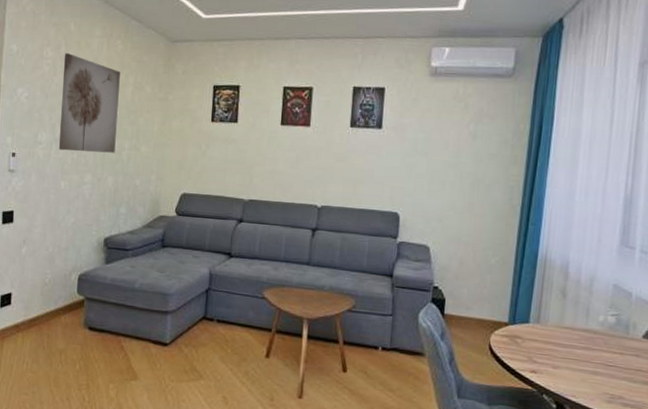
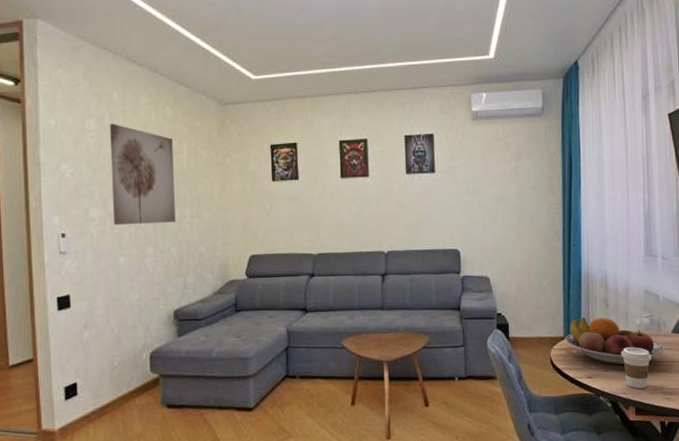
fruit bowl: none [509,304,631,364] -> present [565,317,664,365]
coffee cup: none [575,345,613,395] -> present [621,347,652,389]

